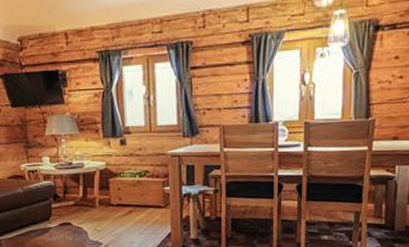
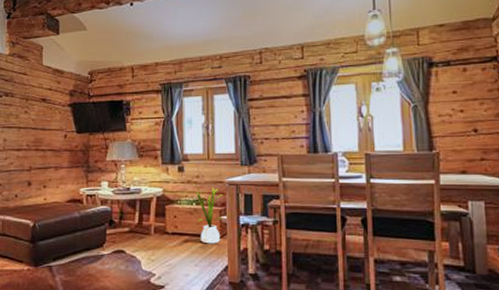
house plant: none [135,156,166,214] -> present [193,183,224,244]

